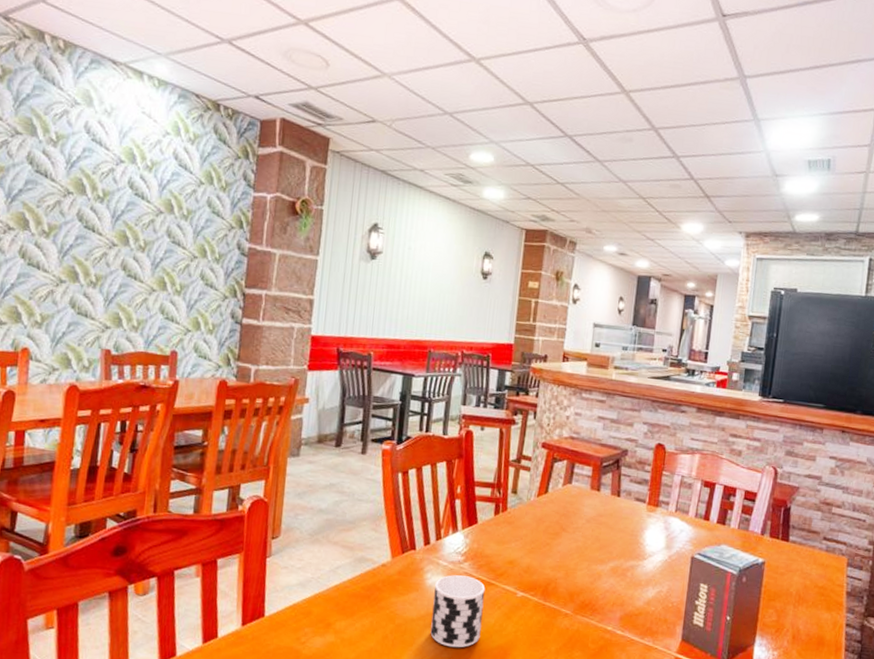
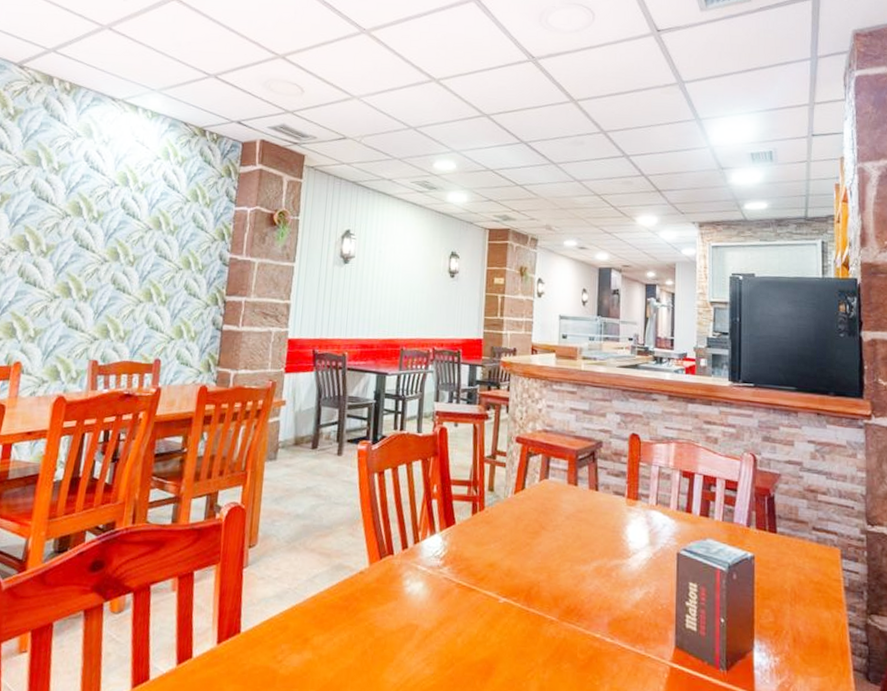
cup: present [430,575,485,648] -> none [411,581,466,663]

